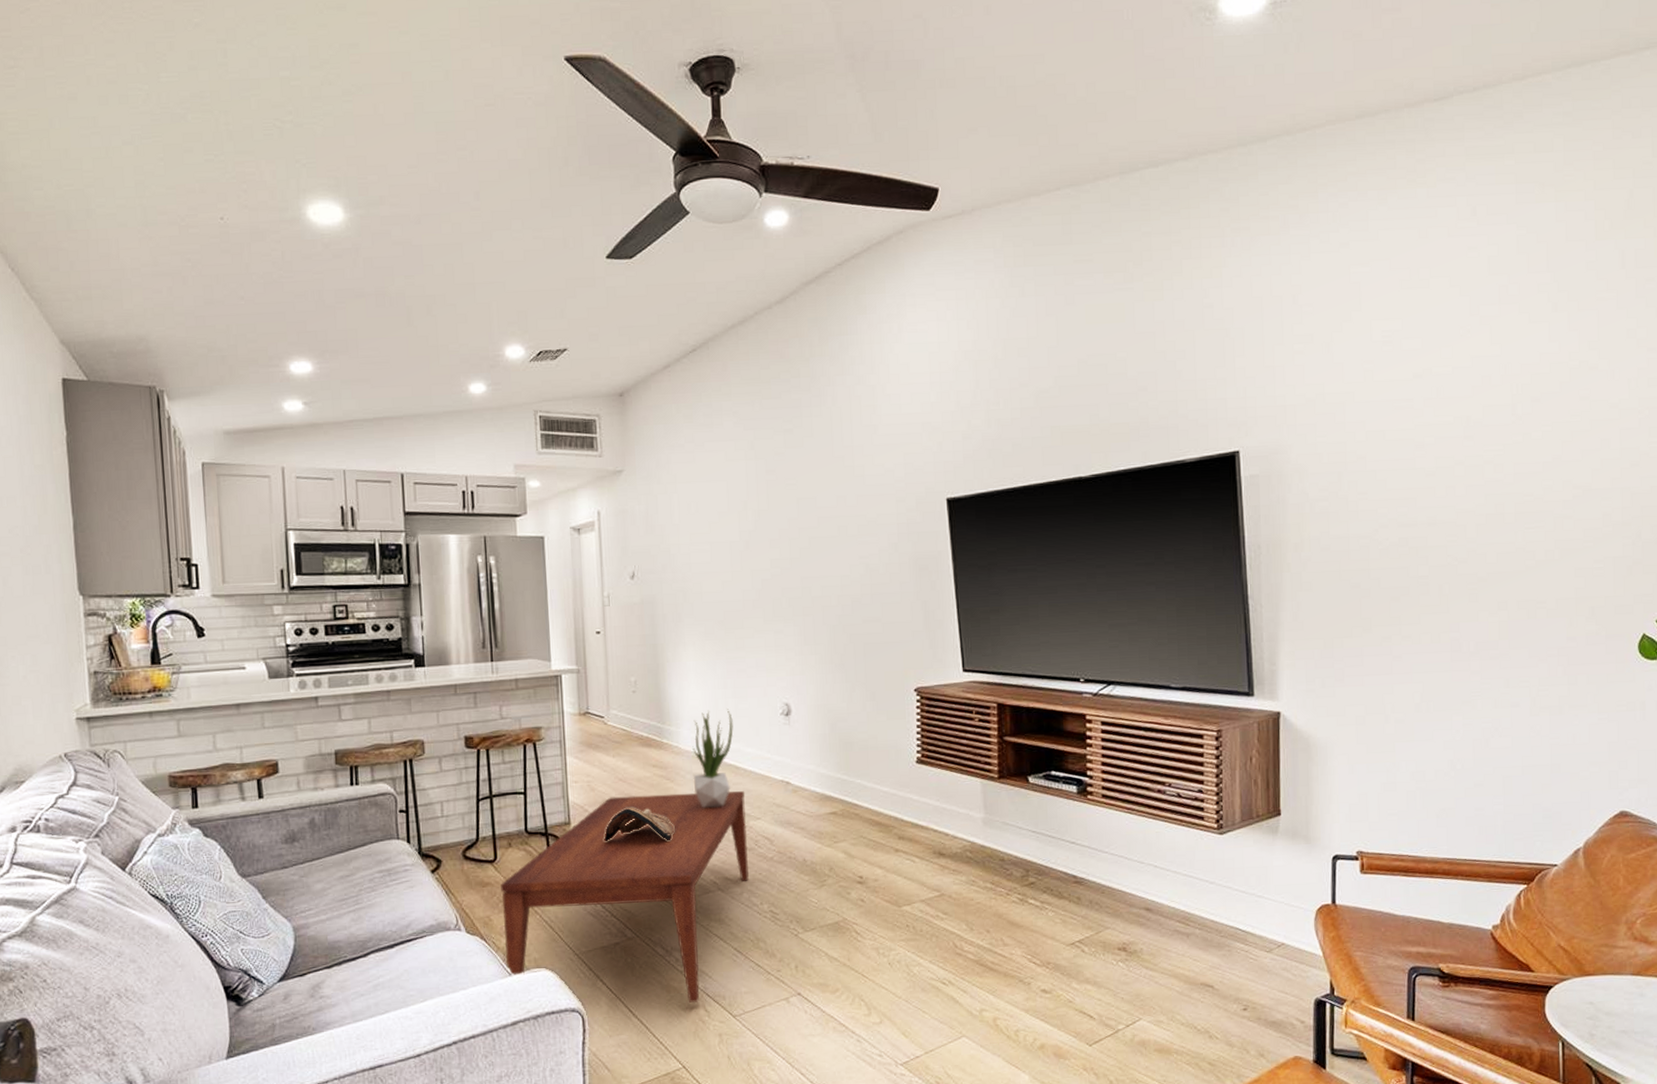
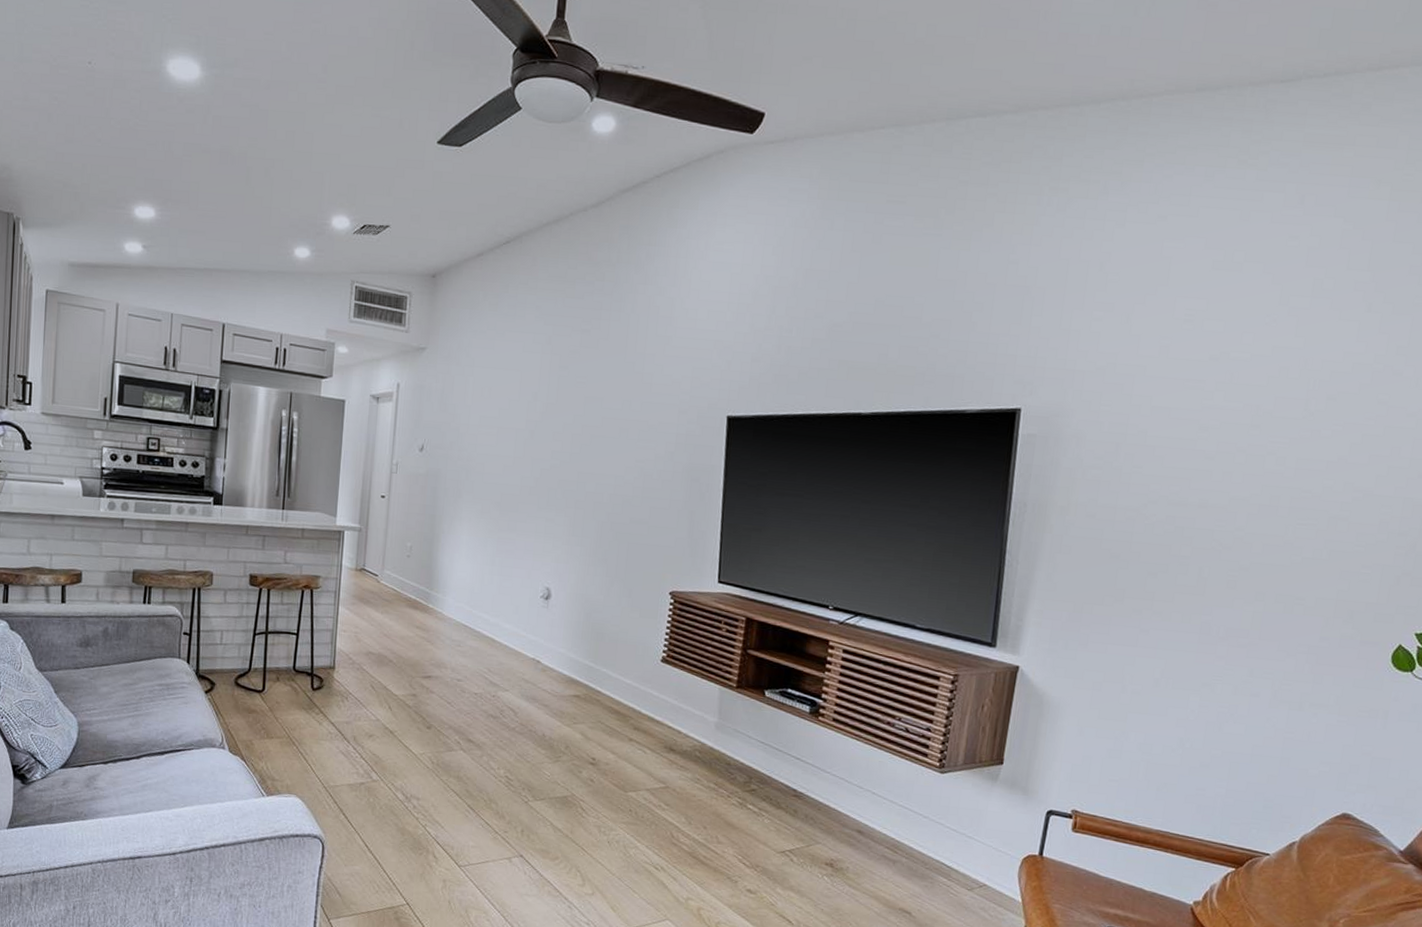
coffee table: present [501,791,749,1003] -> none [261,649,498,848]
animal skull: present [604,807,675,841] -> none [363,661,429,699]
potted plant: present [692,709,733,808] -> none [450,584,496,675]

